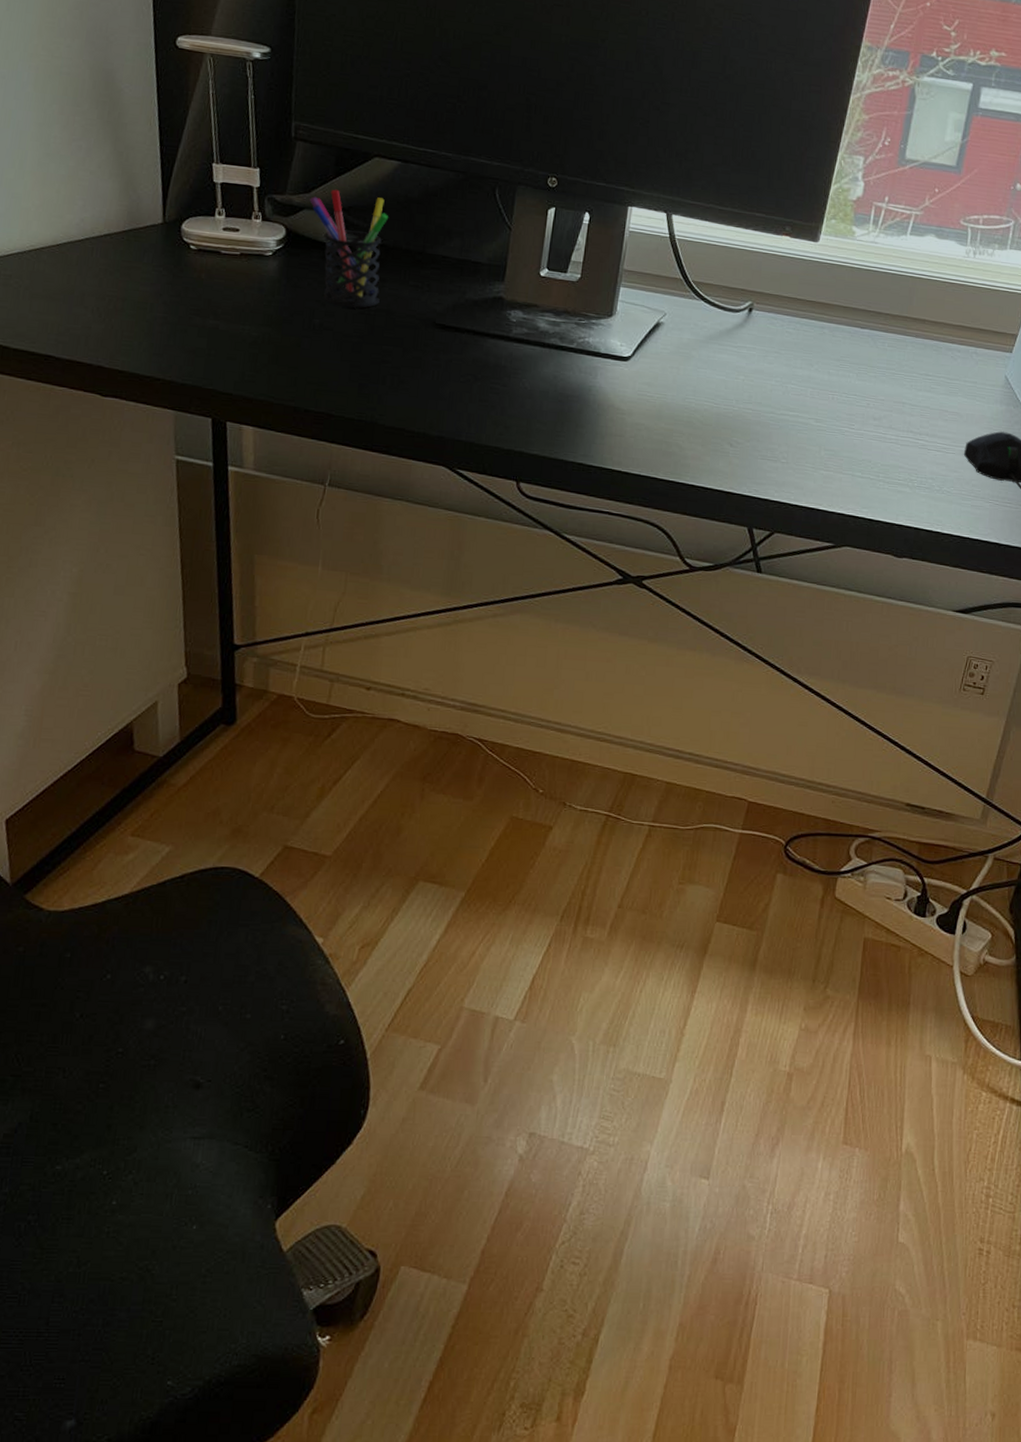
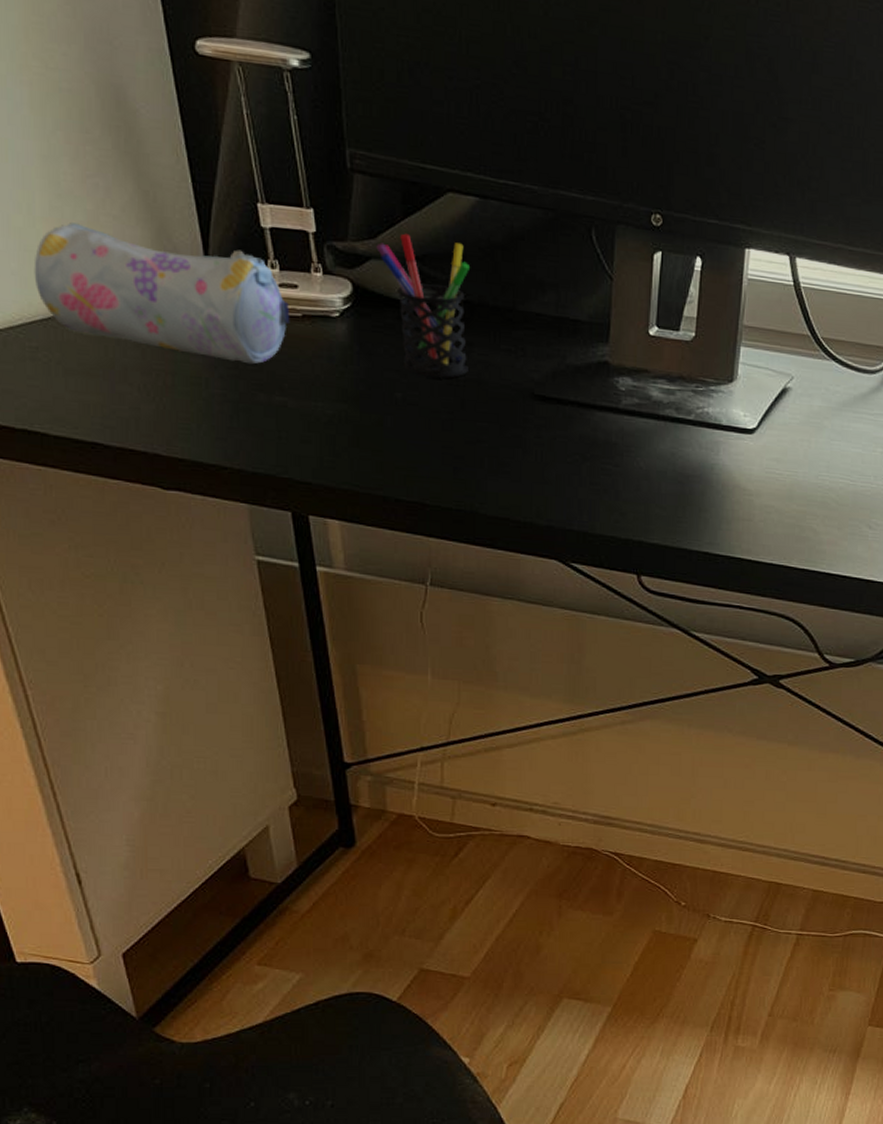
pencil case: none [16,176,230,293] -> present [34,222,289,365]

